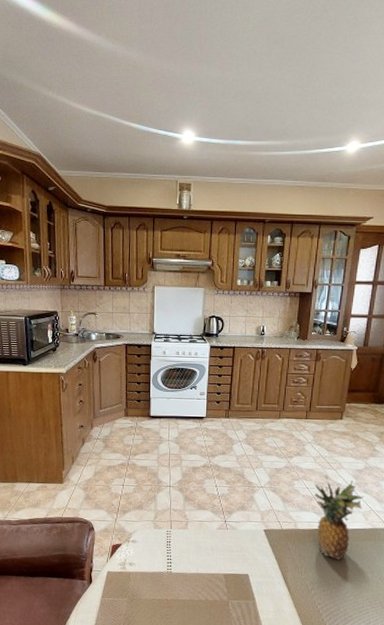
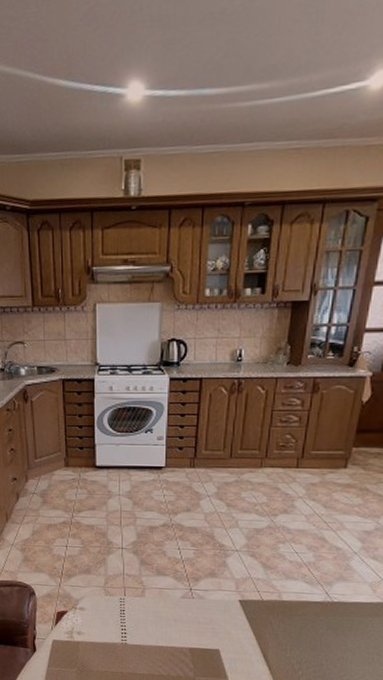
fruit: present [314,476,364,560] -> none [305,538,373,638]

